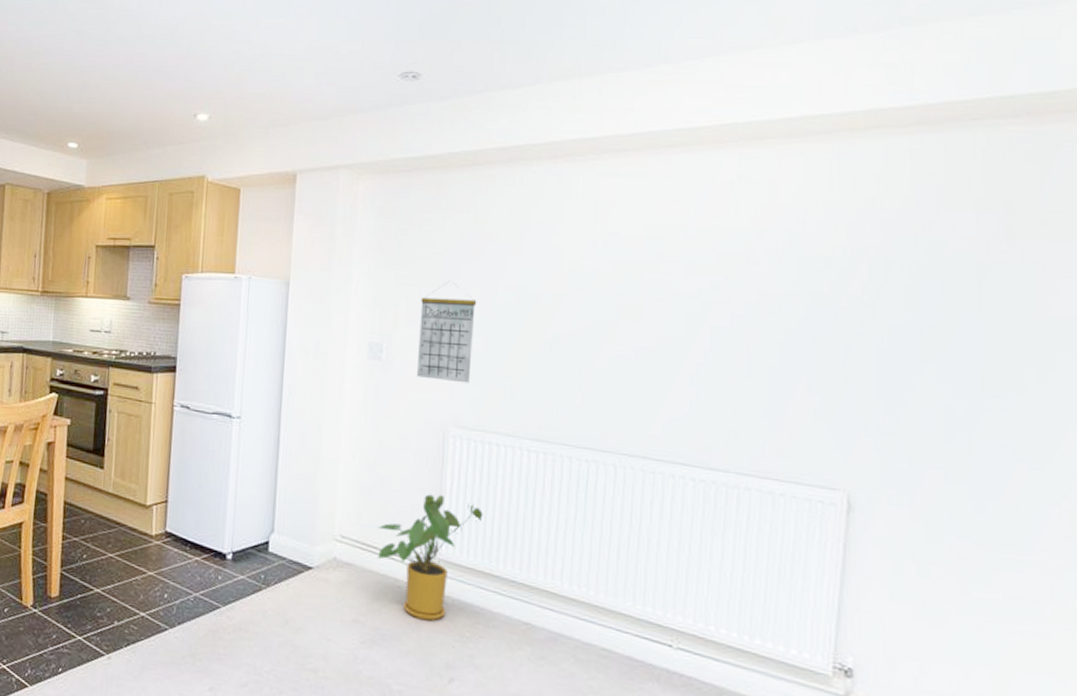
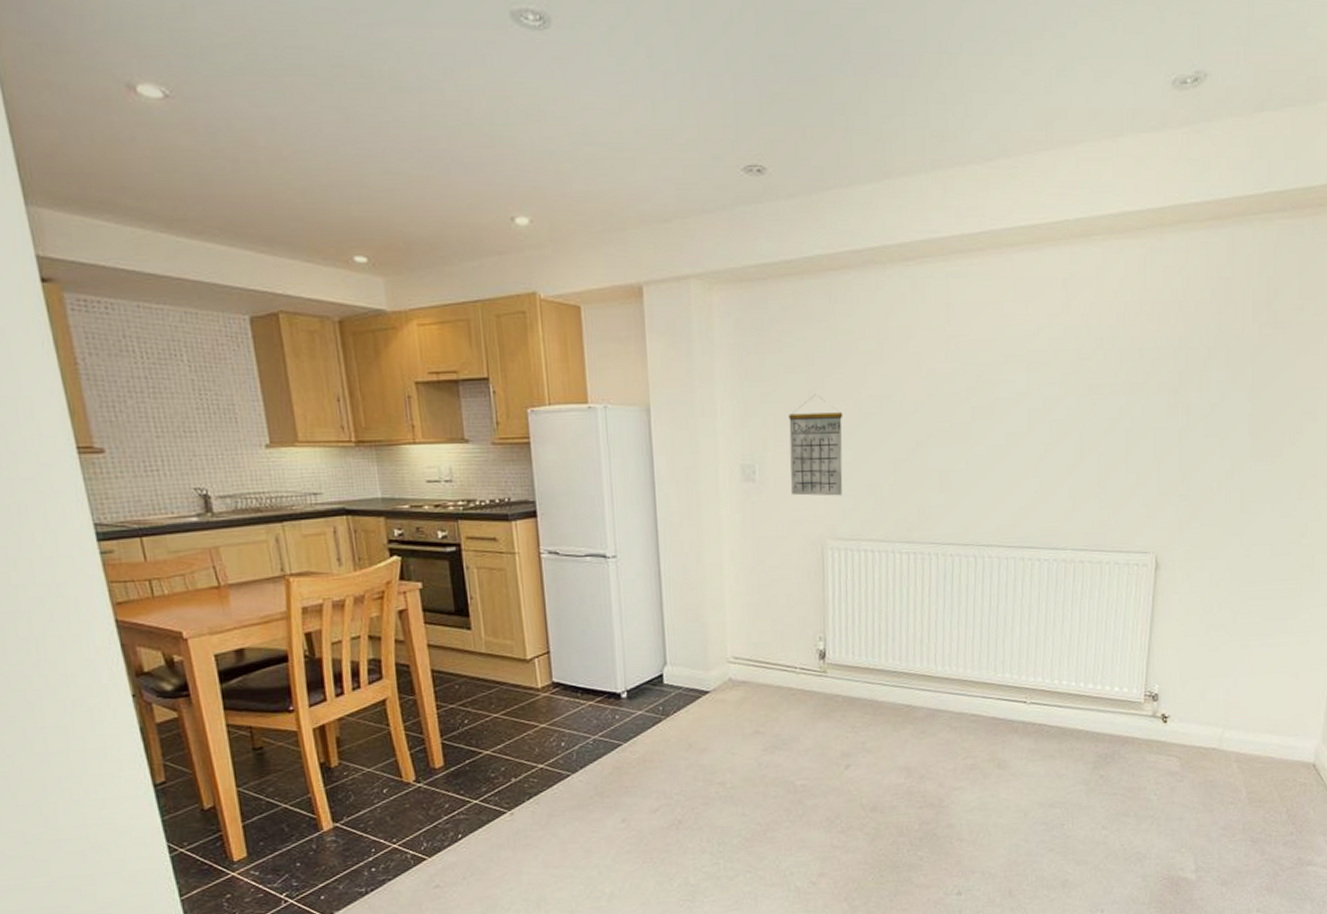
house plant: present [378,494,483,621] -> none [768,605,864,720]

